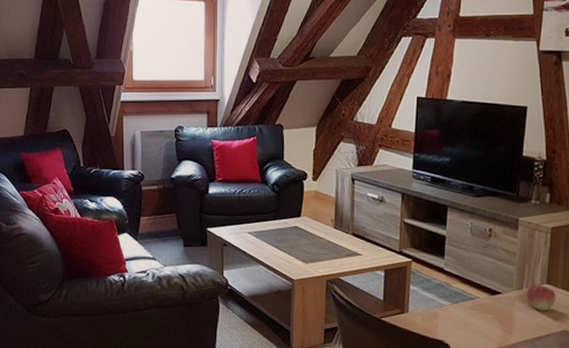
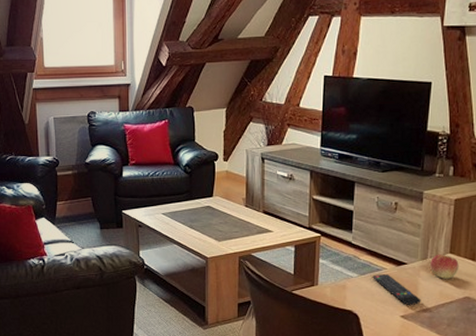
remote control: none [465,303,516,337] -> present [372,274,421,305]

